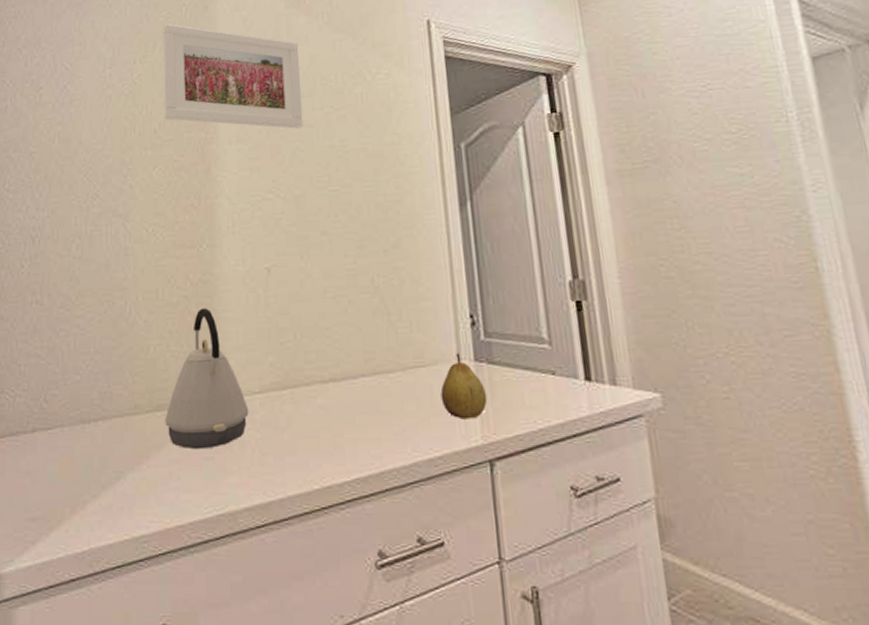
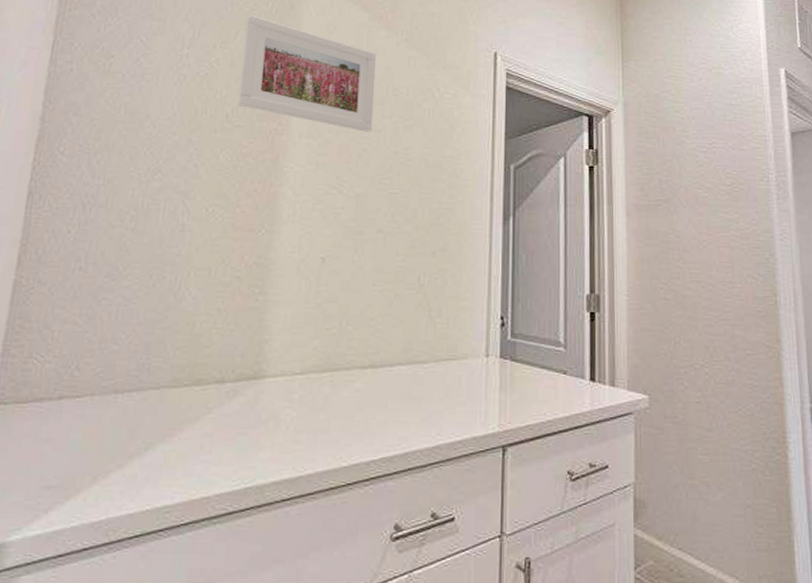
kettle: present [165,308,249,450] -> none [202,290,289,425]
fruit: present [440,353,488,420] -> none [467,350,507,409]

